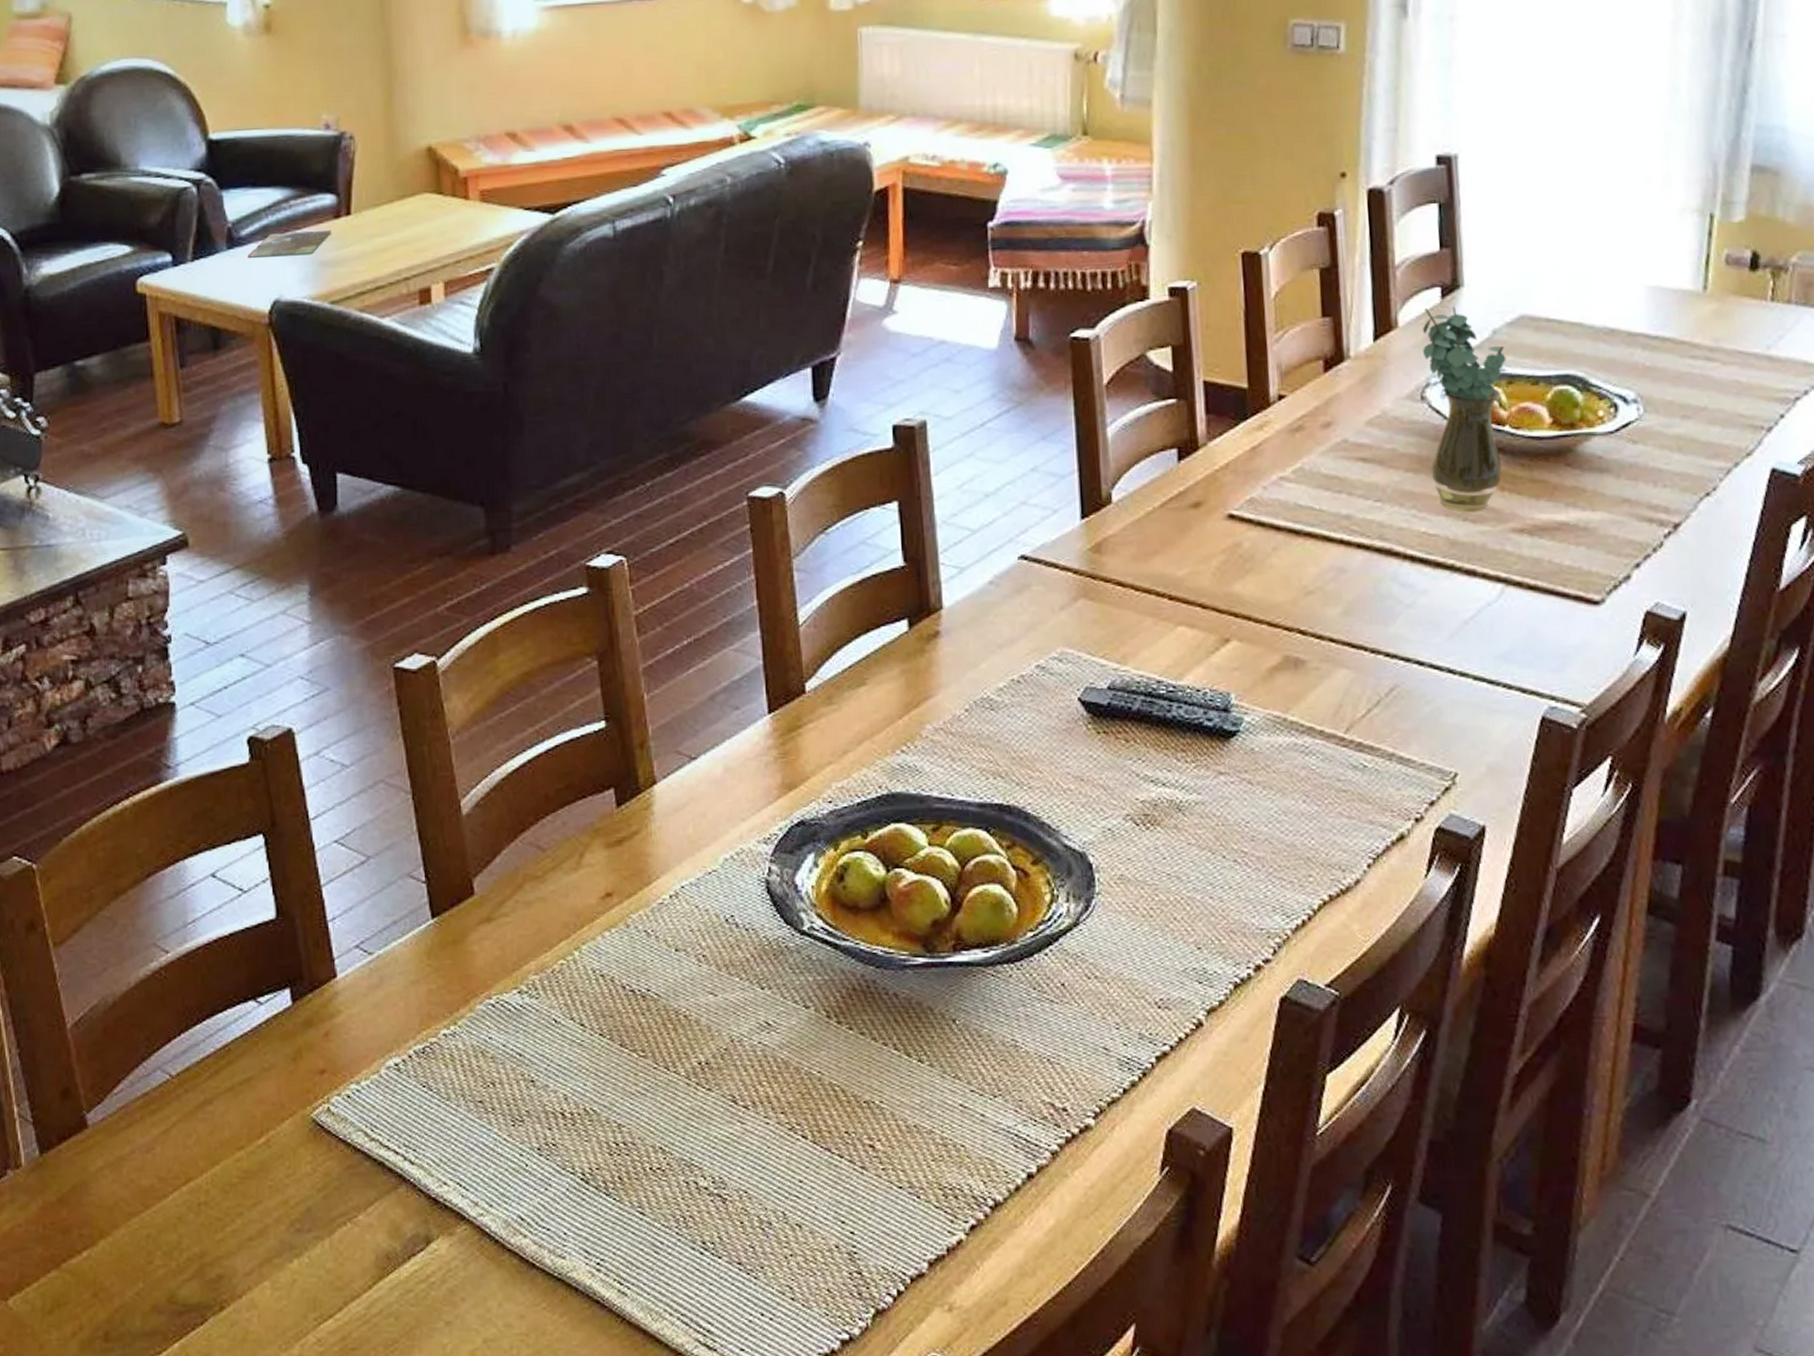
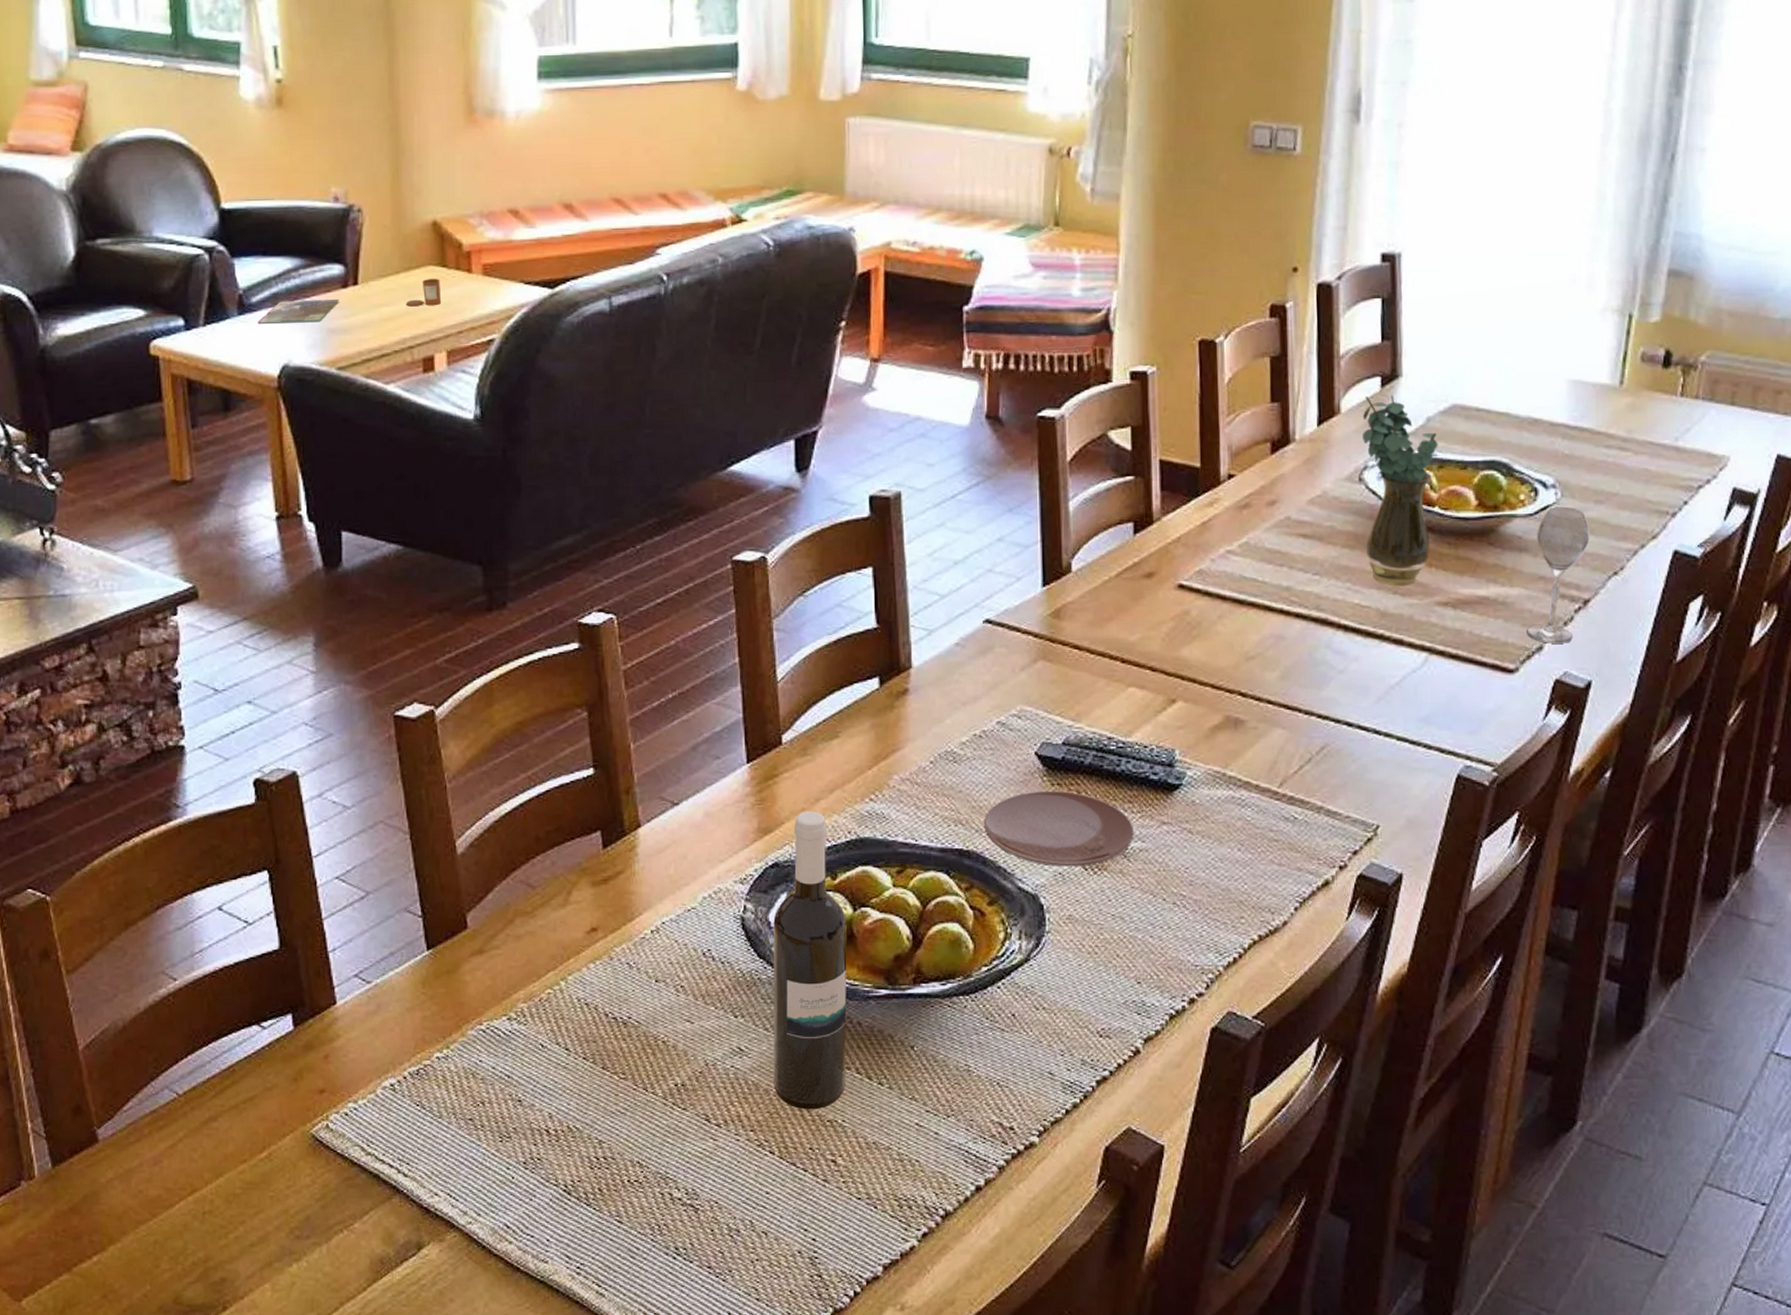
candle: none [401,206,438,236] -> present [406,279,442,307]
wine bottle: none [800,765,883,1090] -> present [773,811,847,1110]
plate: none [1026,740,1188,822] -> present [985,791,1134,867]
wineglass: none [1611,423,1677,572] -> present [1526,506,1590,644]

